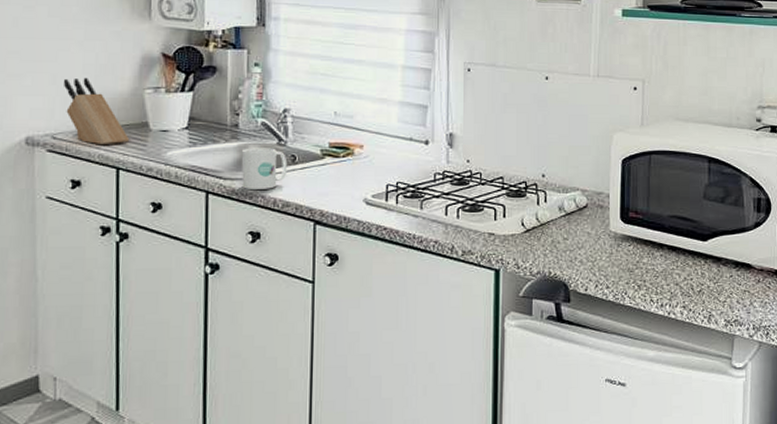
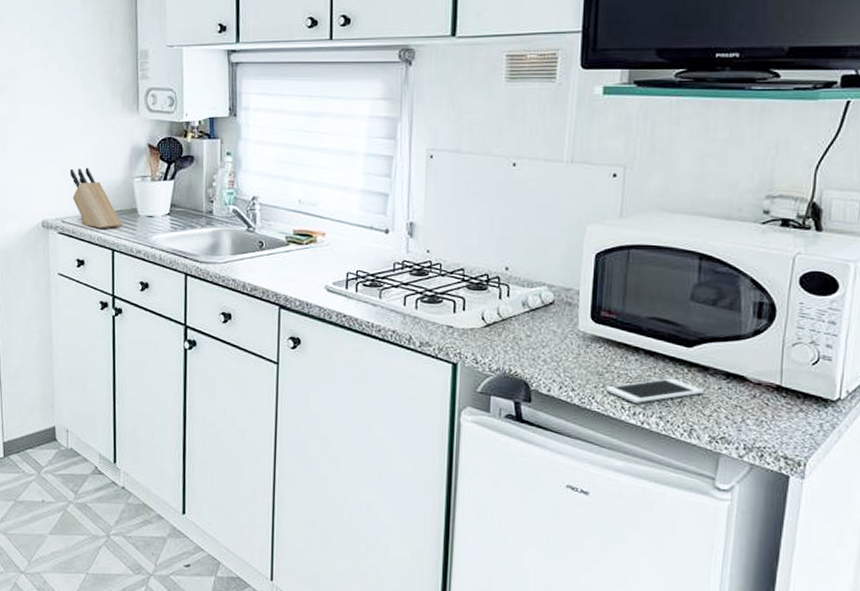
mug: present [241,148,288,189] -> none [215,233,256,273]
cell phone: none [635,270,719,295] -> present [605,378,705,403]

